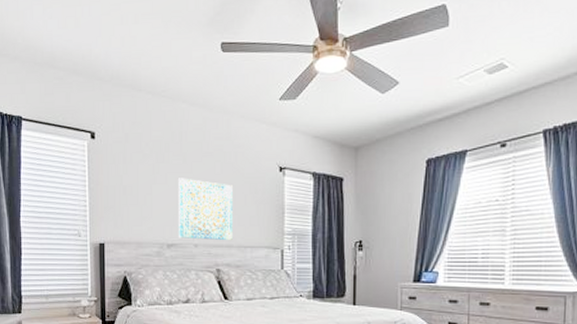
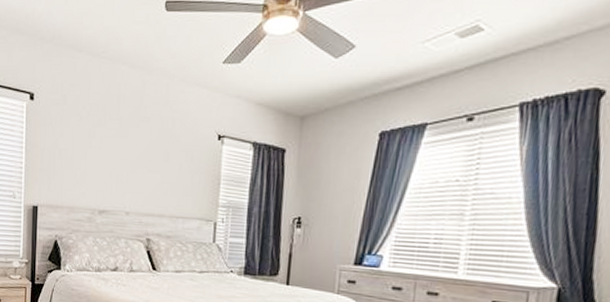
wall art: present [178,178,233,241] -> none [110,143,168,211]

